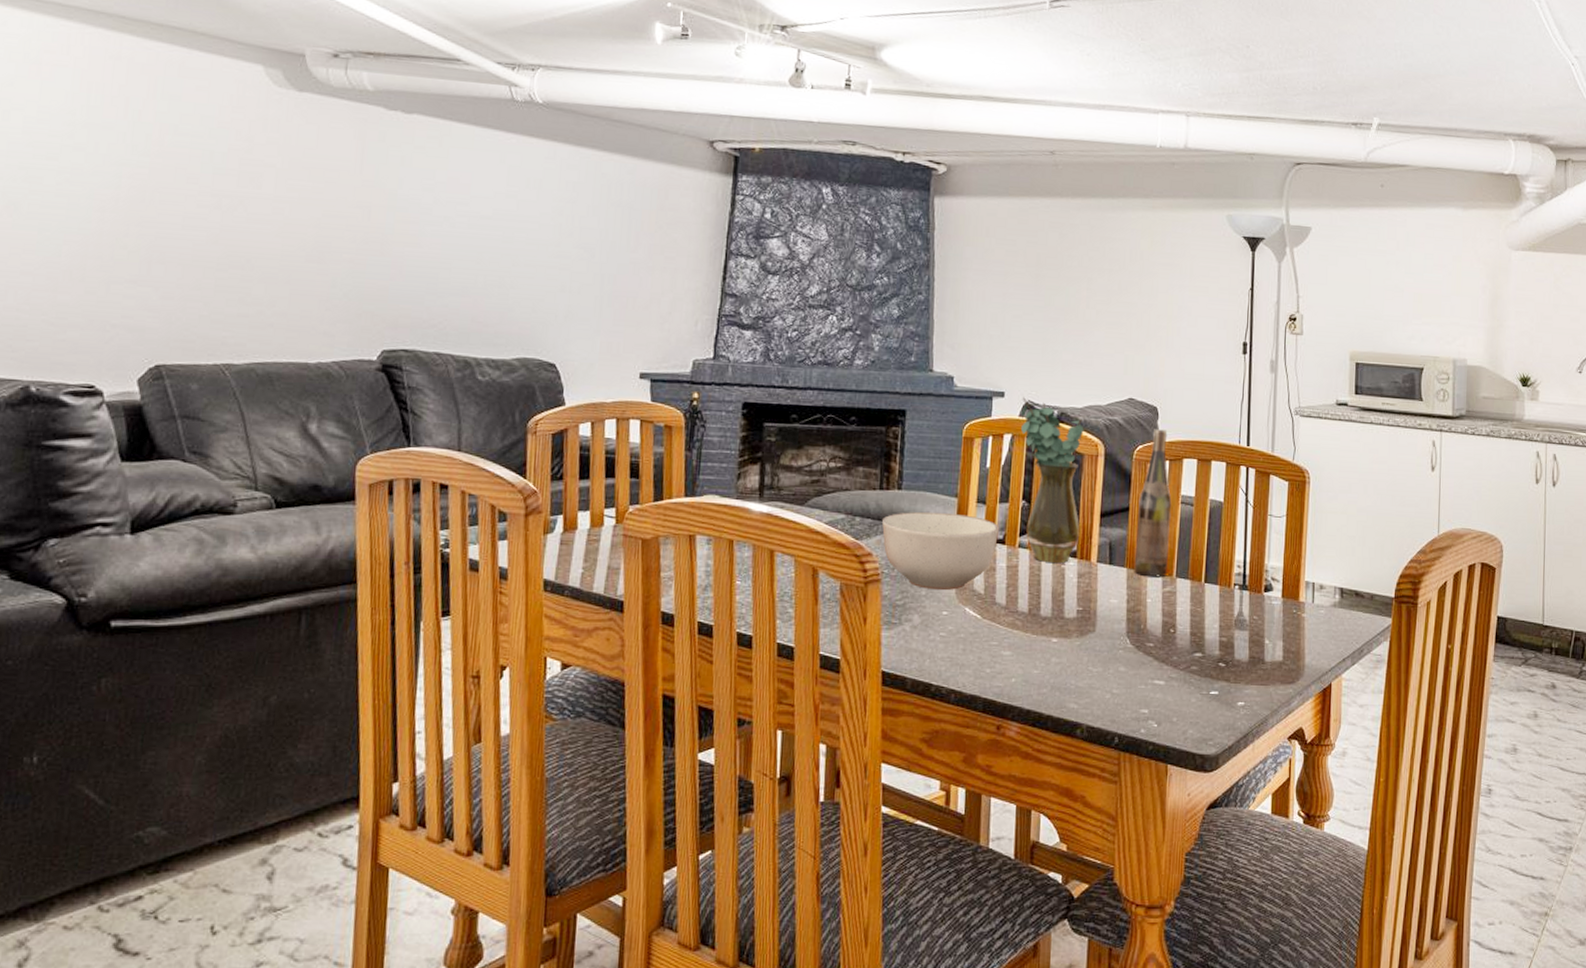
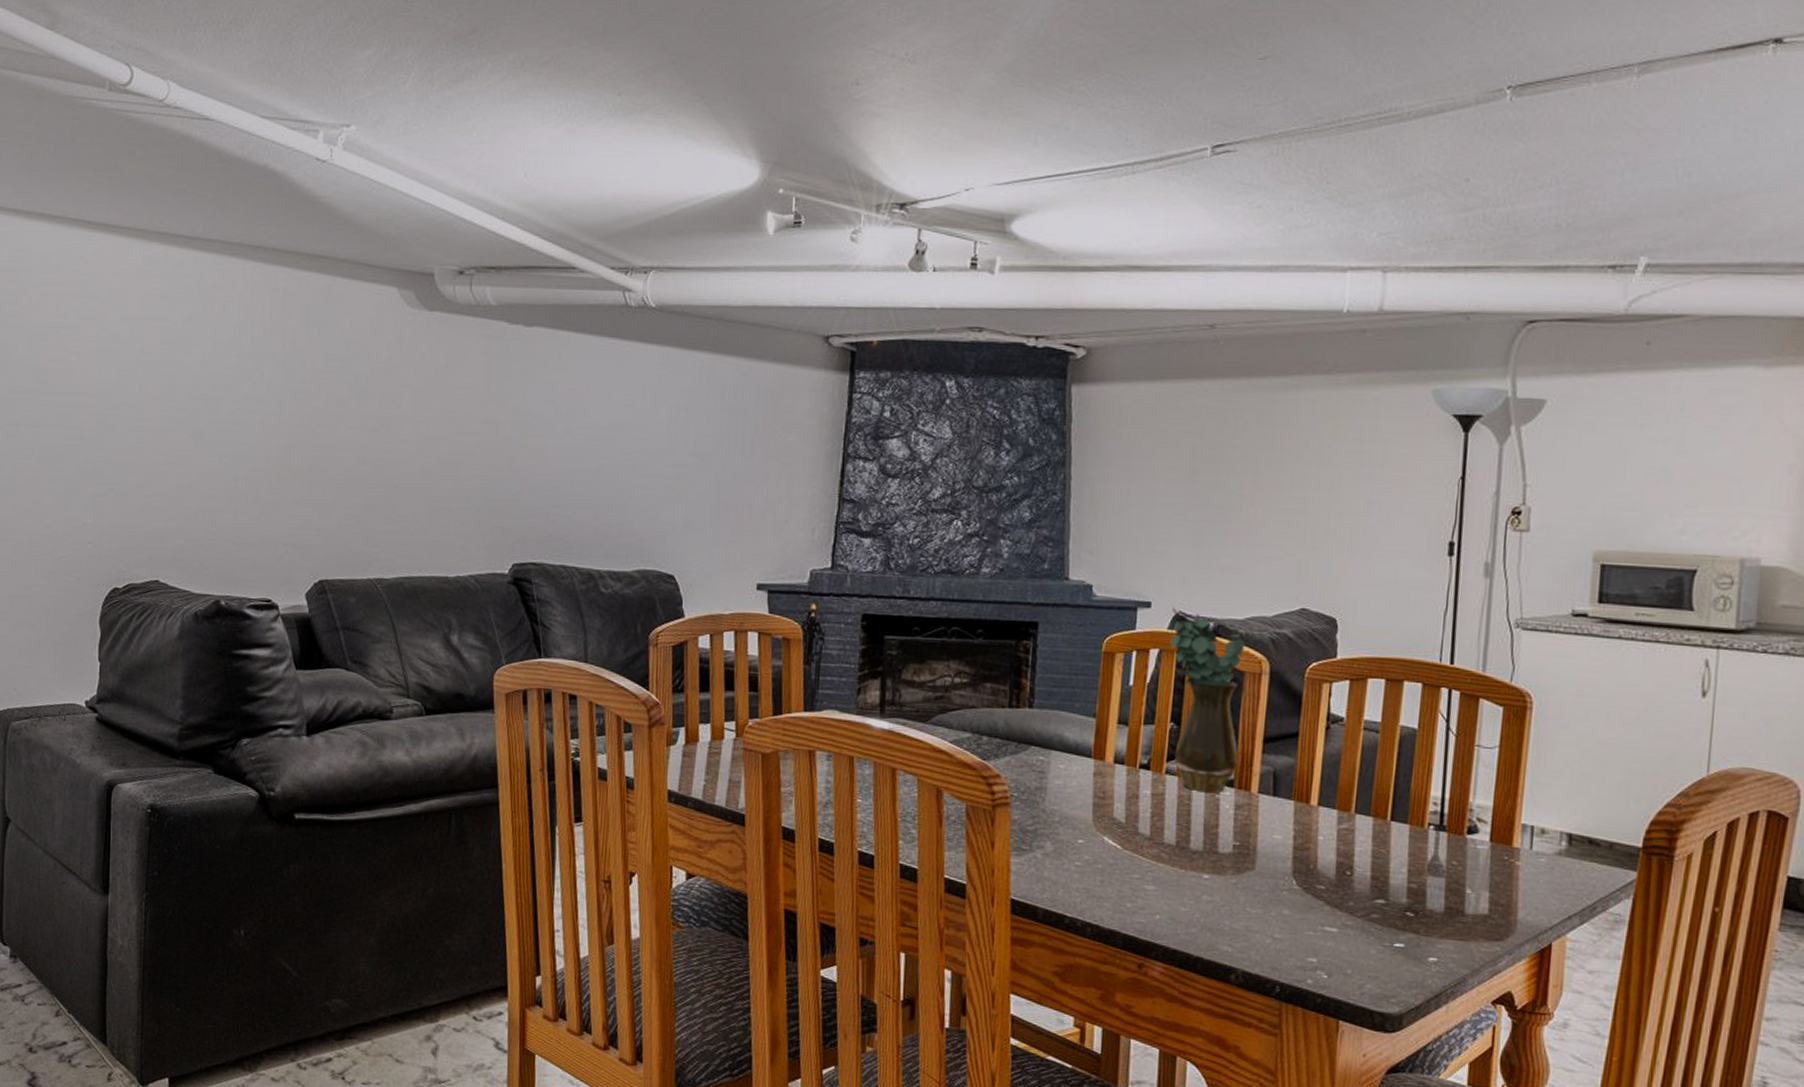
bowl: present [881,511,1000,591] -> none [1011,731,1144,817]
wine bottle: present [1134,429,1172,577] -> none [1303,644,1352,813]

